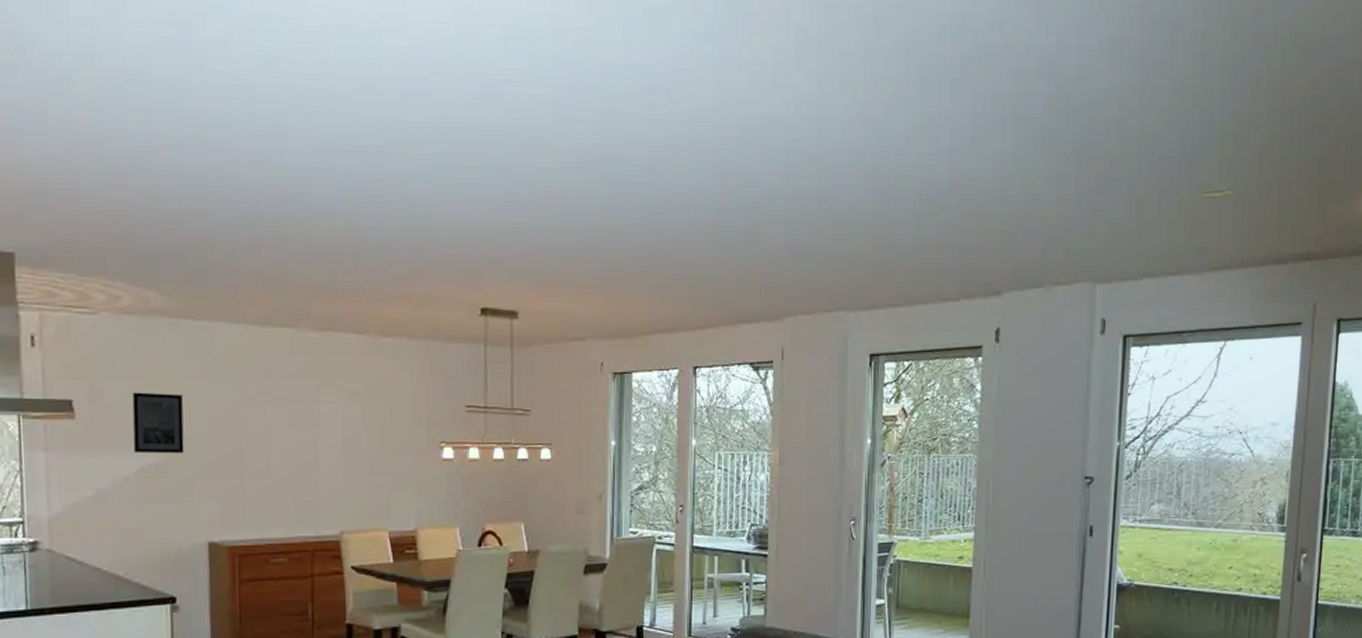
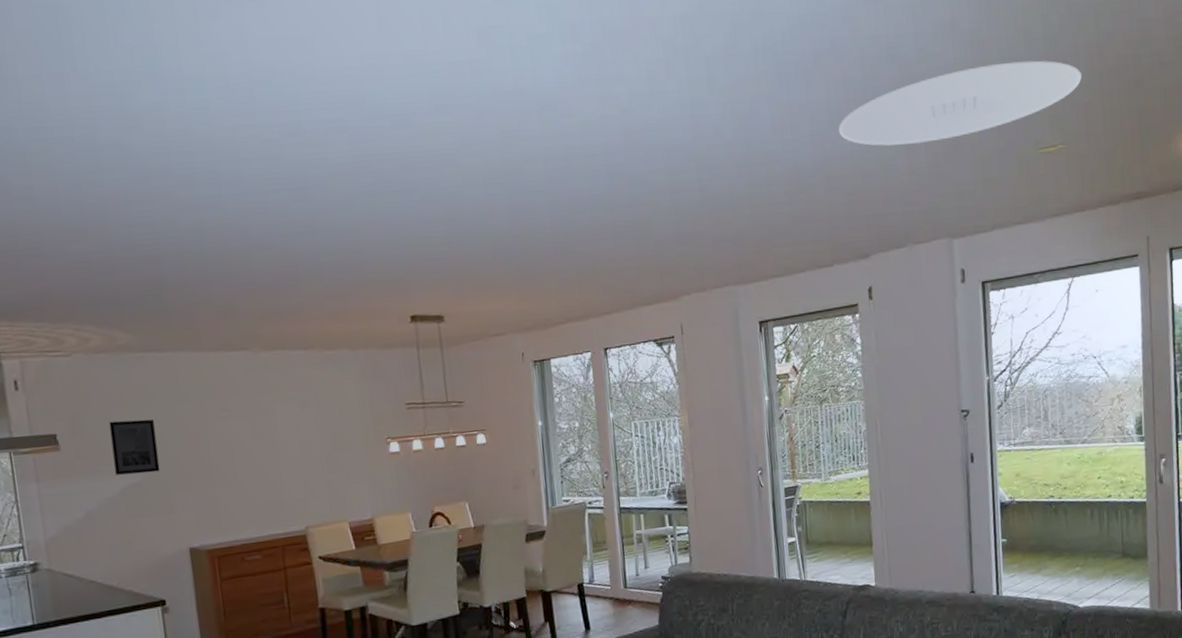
ceiling light: none [981,91,1260,174] -> present [838,60,1082,147]

